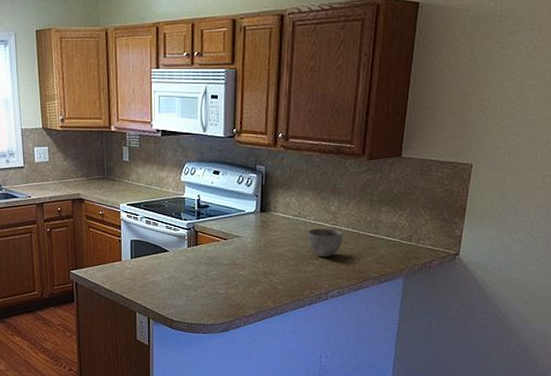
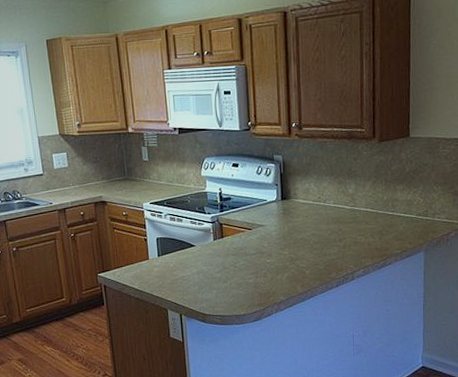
bowl: present [307,228,343,257] -> none [329,210,363,239]

